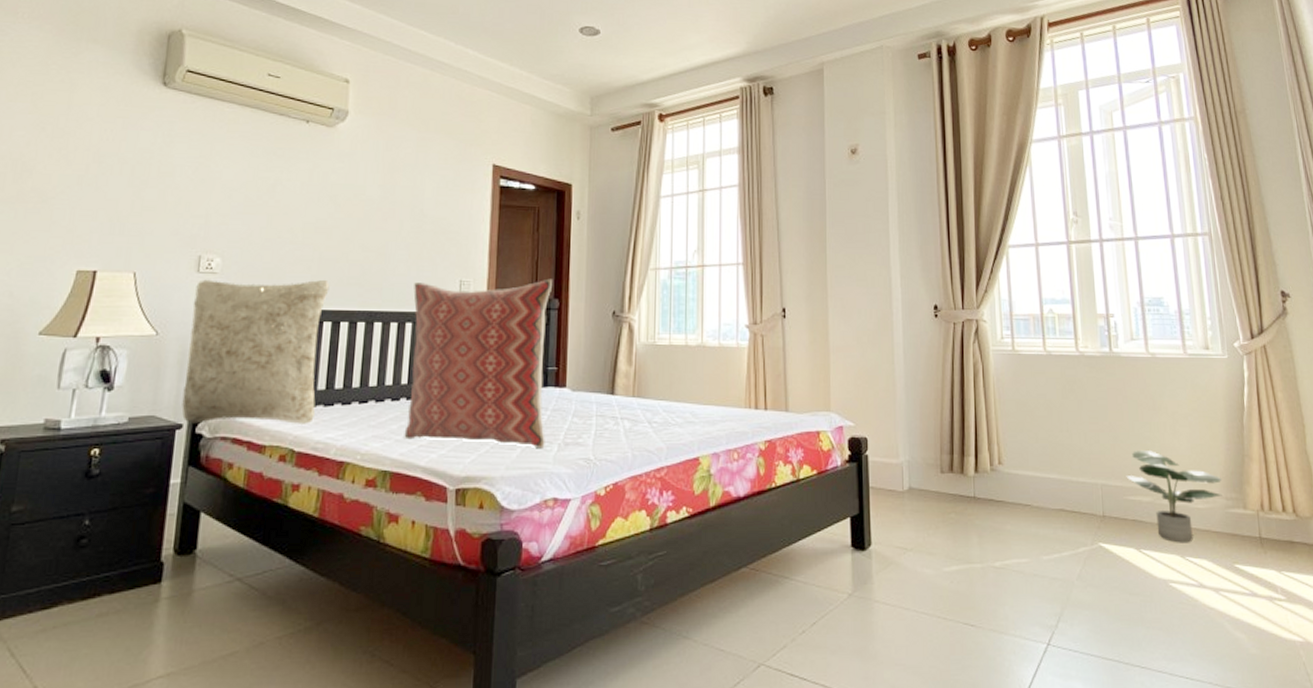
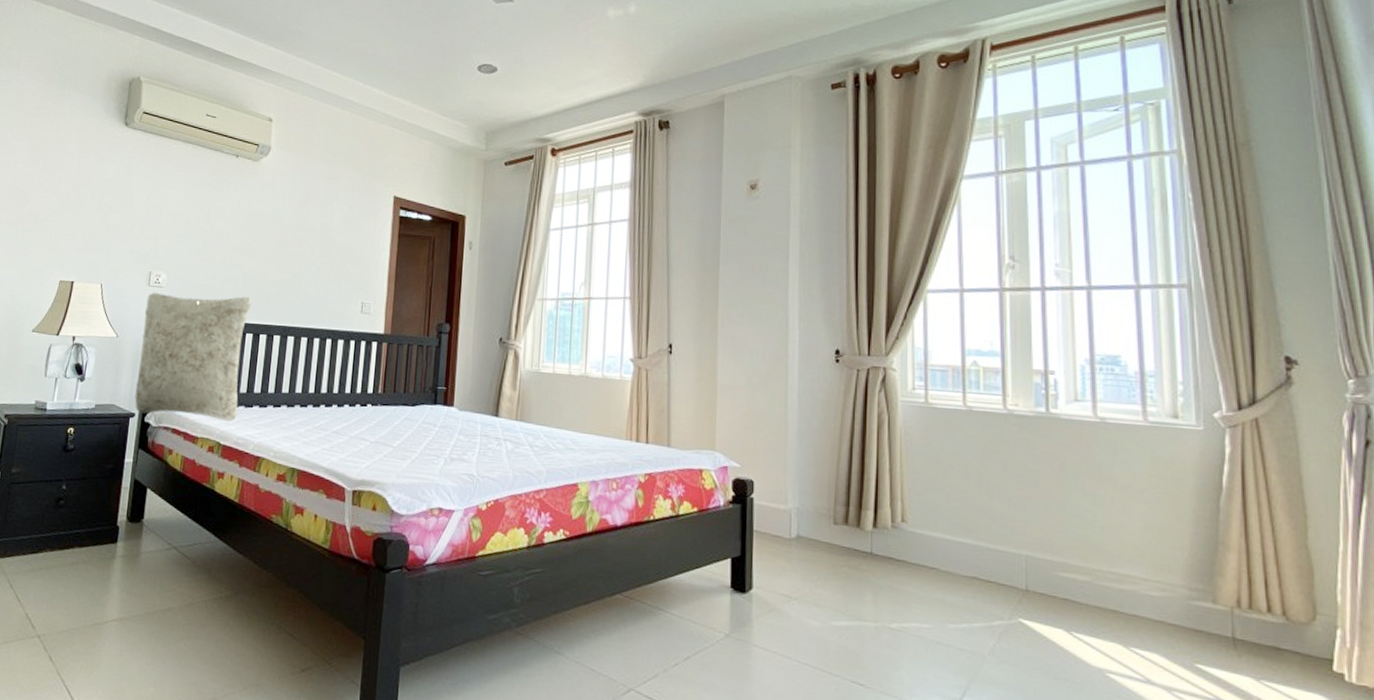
pillow: present [404,278,553,449] -> none [310,302,445,462]
potted plant: present [1126,451,1222,543] -> none [1058,523,1186,633]

